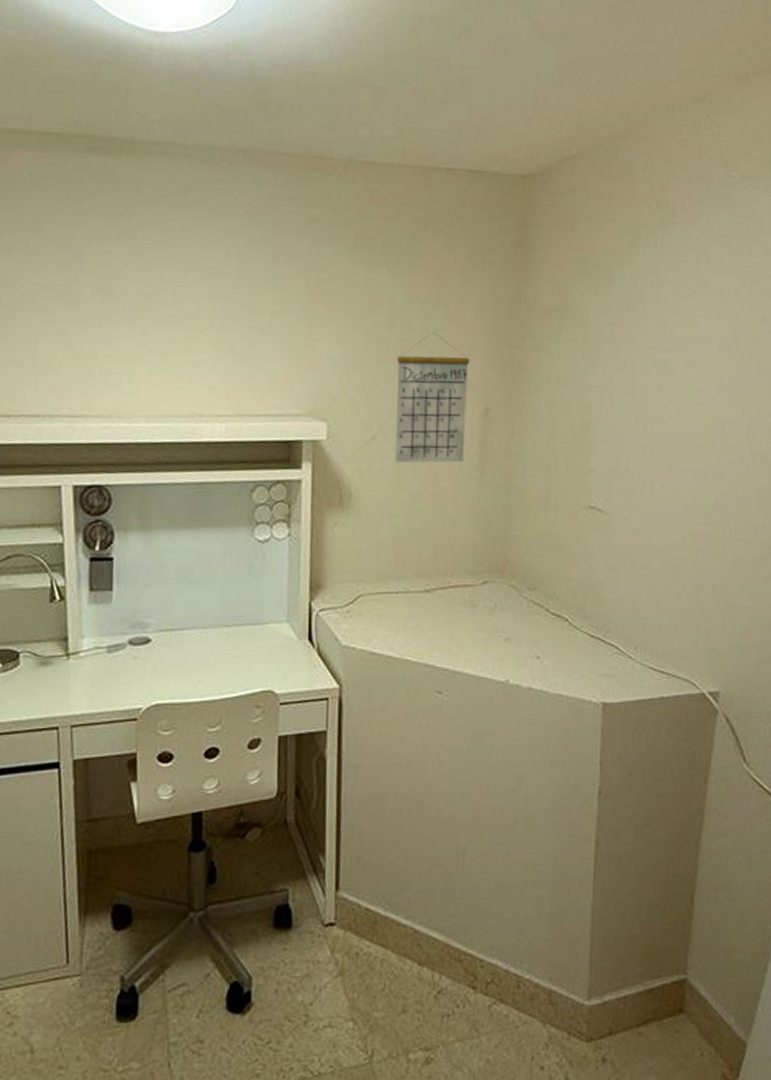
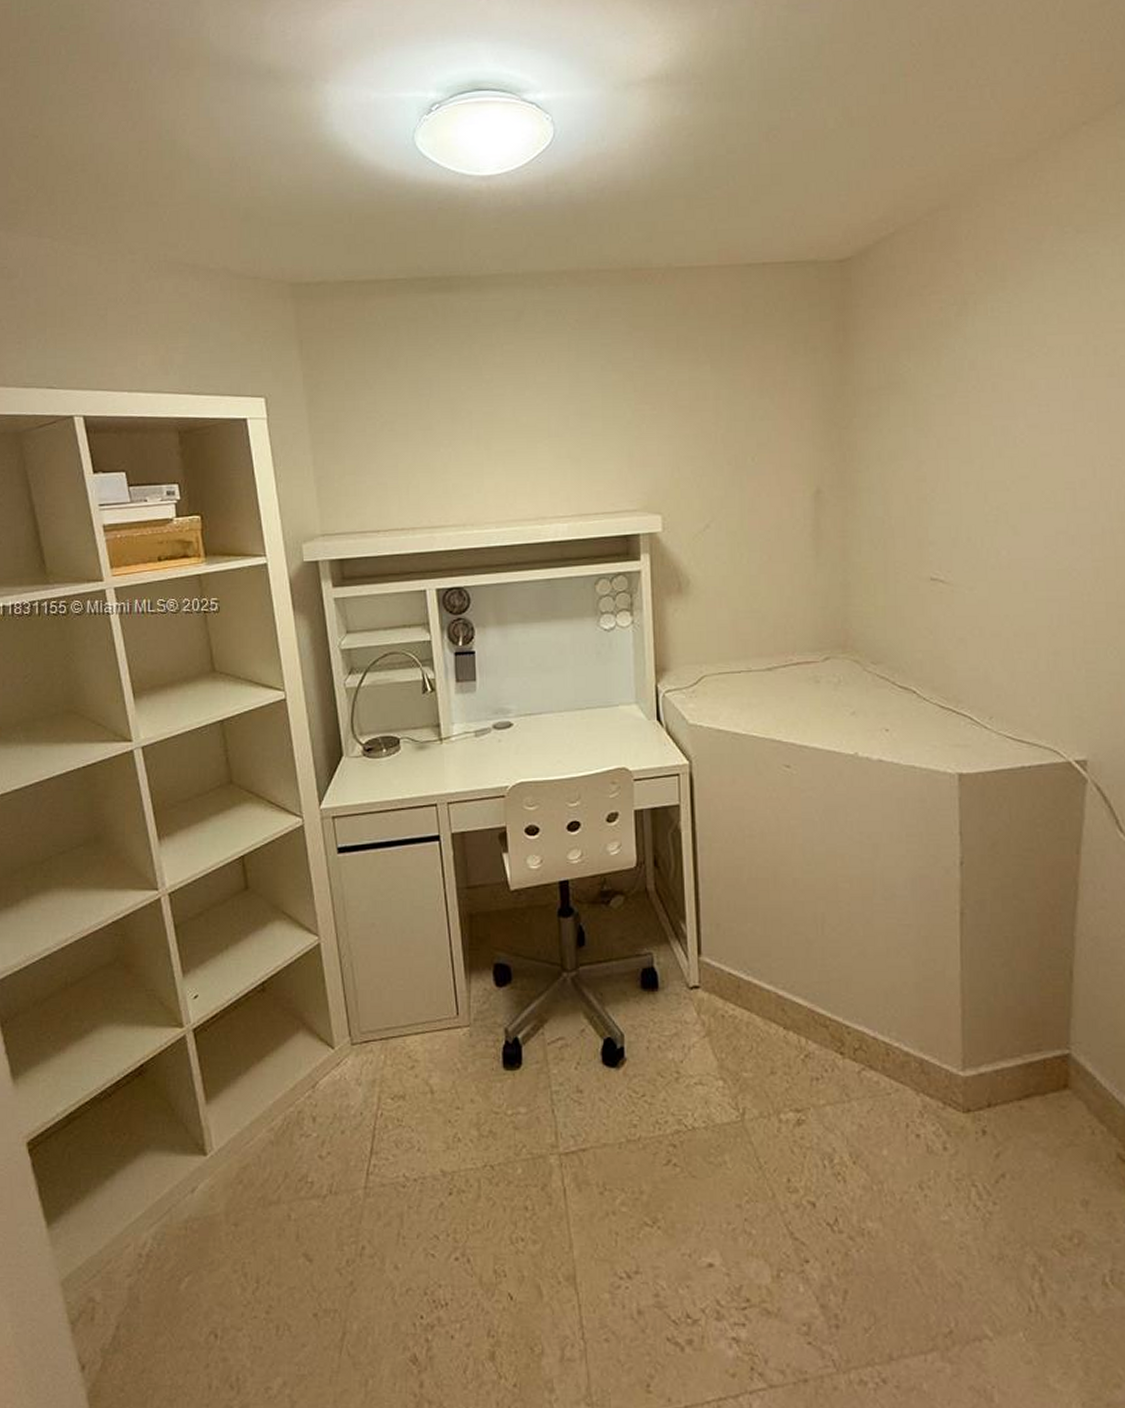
calendar: present [394,332,471,463] -> none [725,421,798,549]

